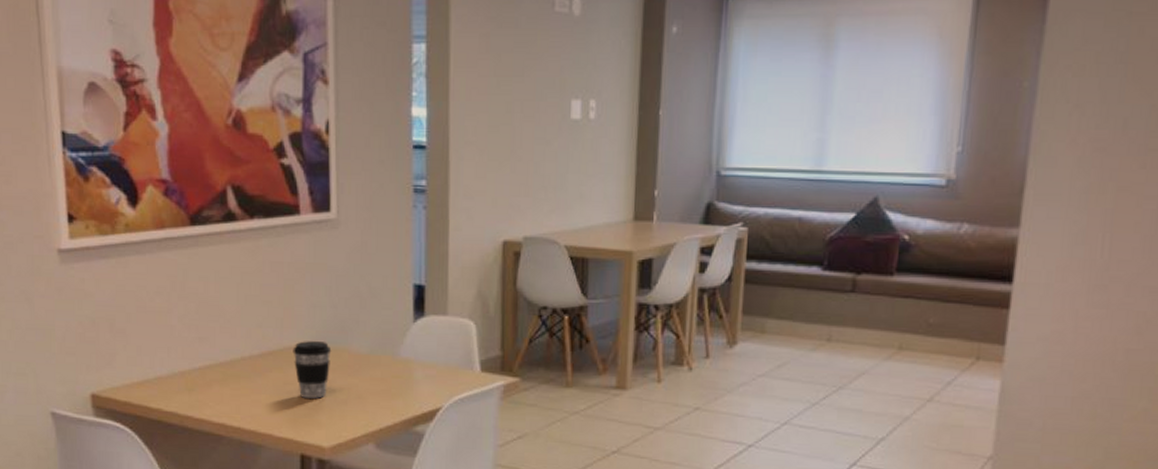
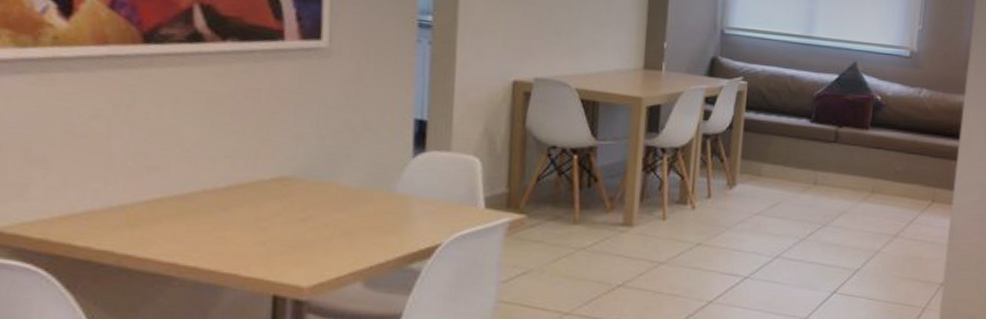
coffee cup: present [293,341,332,399] -> none [268,174,316,235]

